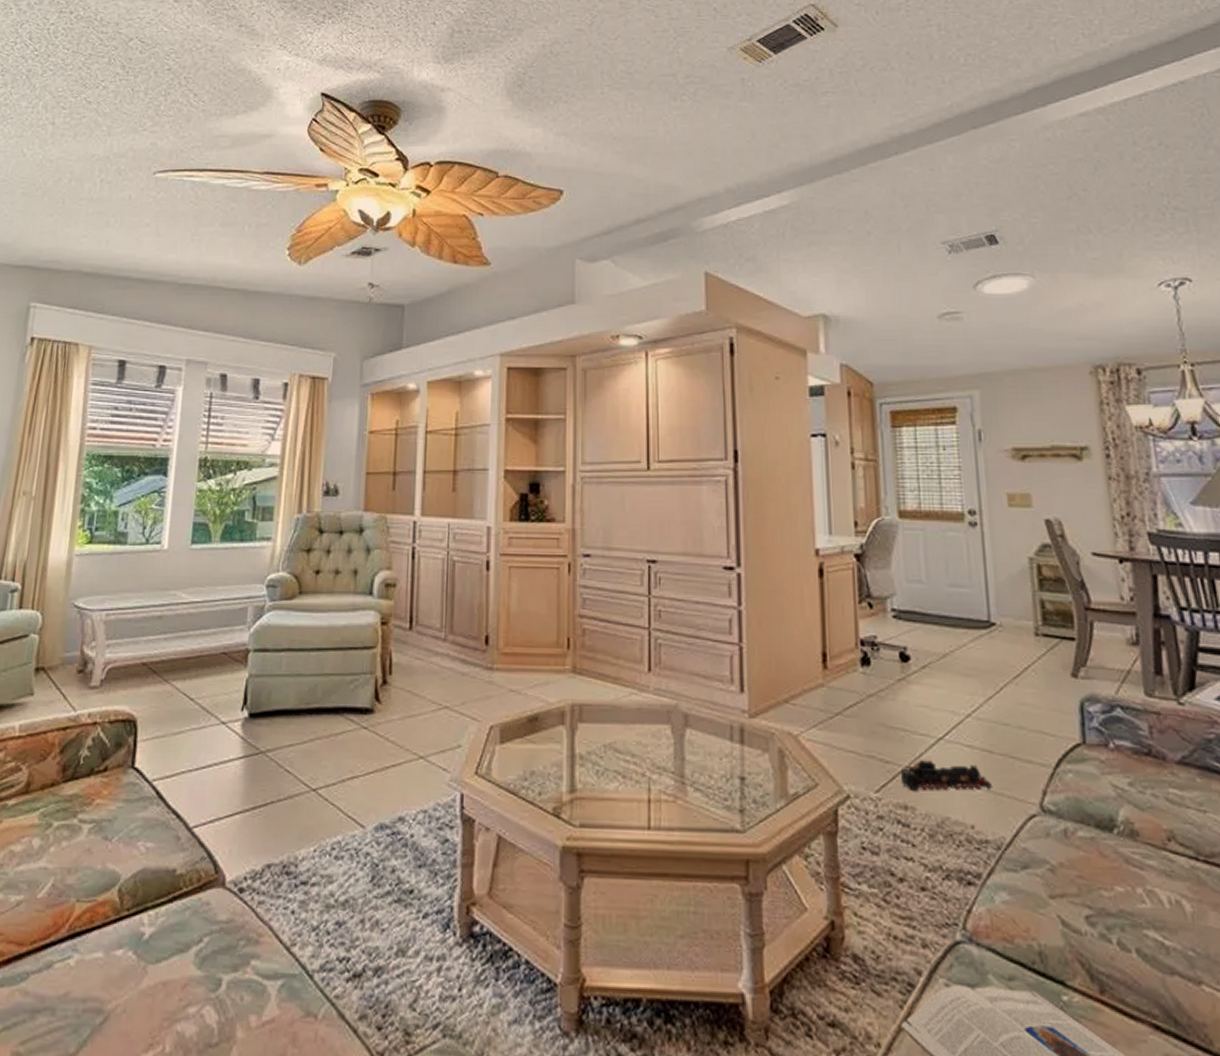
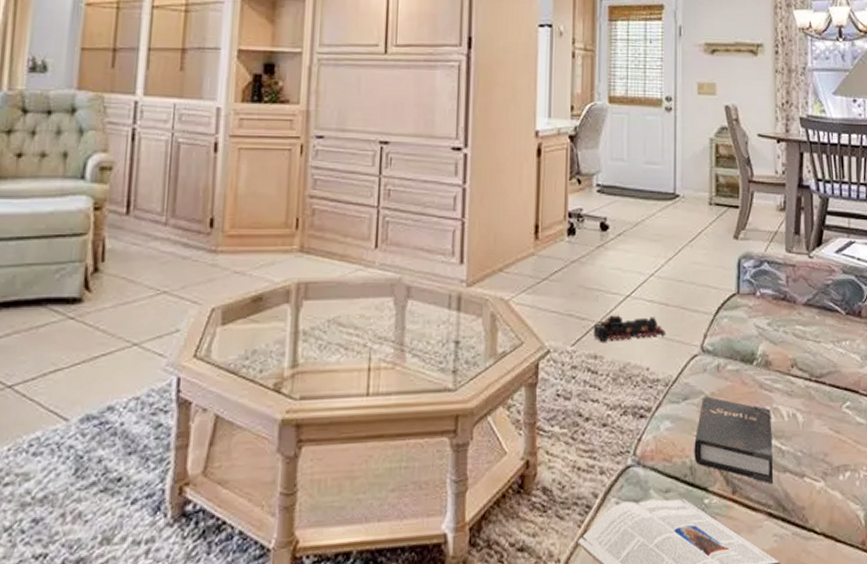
hardback book: none [1041,867,1158,988] -> present [694,396,774,485]

